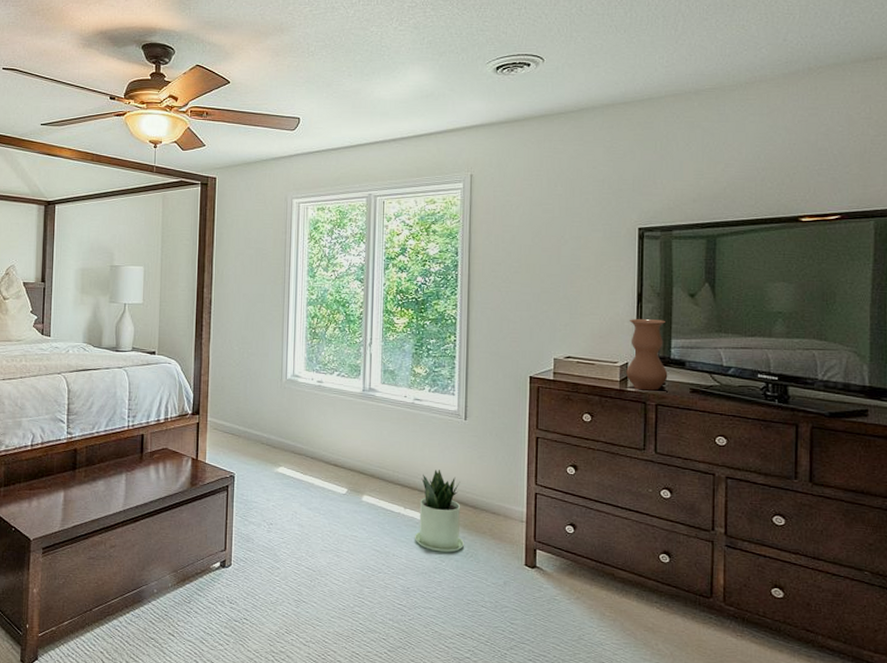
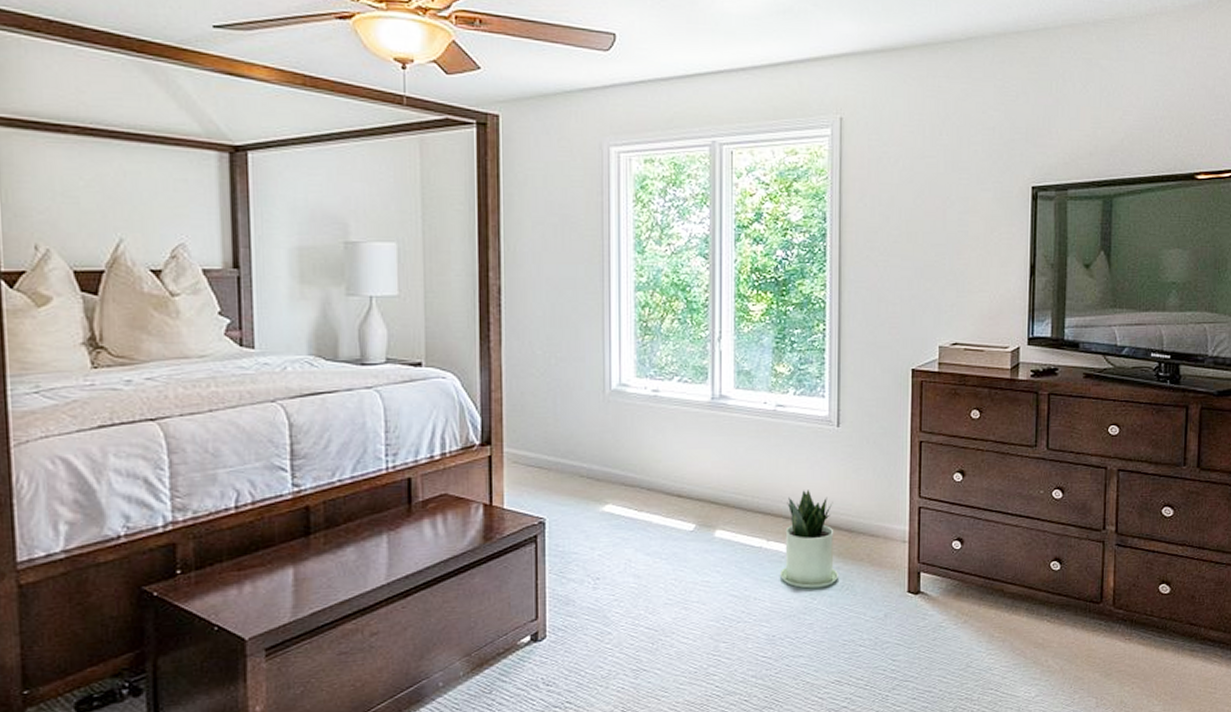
vase: present [626,318,668,392] -> none [1017,294,1061,380]

